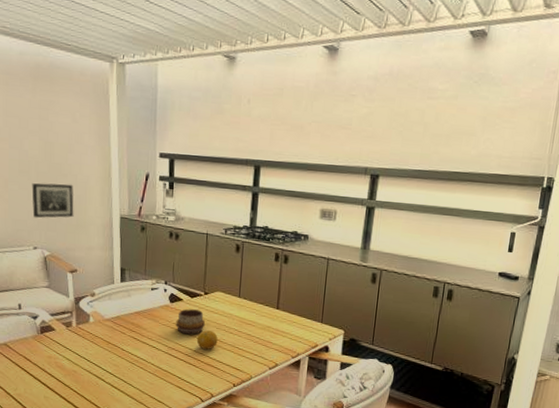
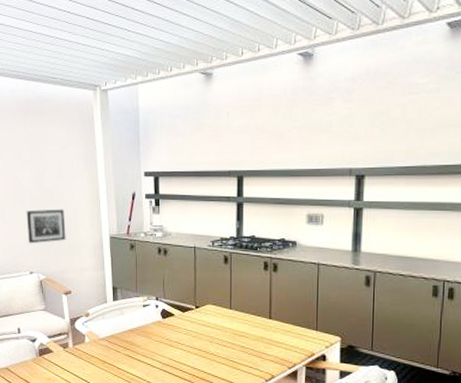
decorative bowl: present [176,309,206,335] -> none [169,324,198,350]
fruit: present [196,330,218,350] -> none [190,344,212,365]

